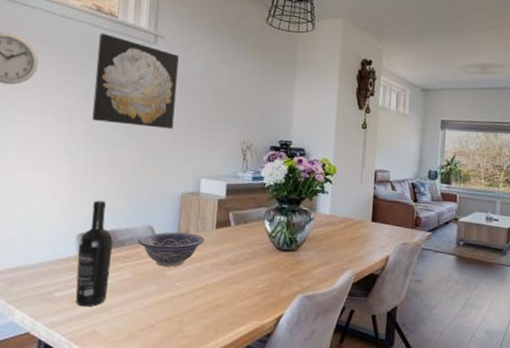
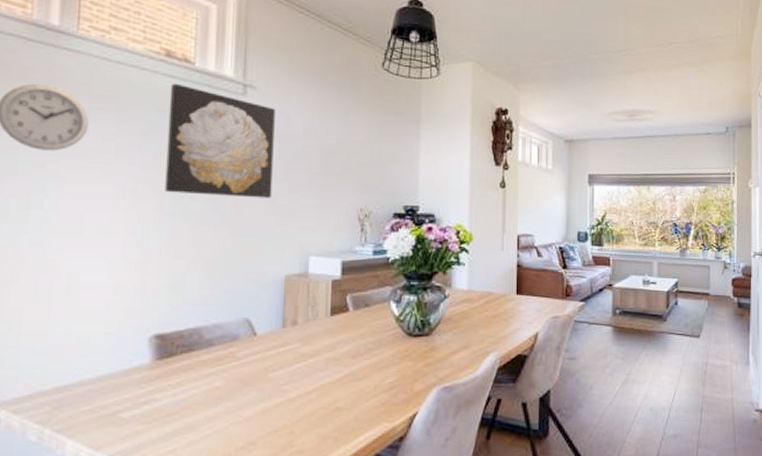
wine bottle: present [75,201,113,307] -> none [149,292,199,428]
decorative bowl: present [138,232,205,267] -> none [231,324,317,368]

